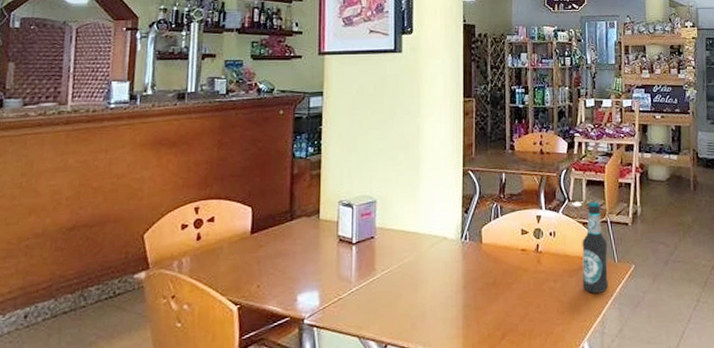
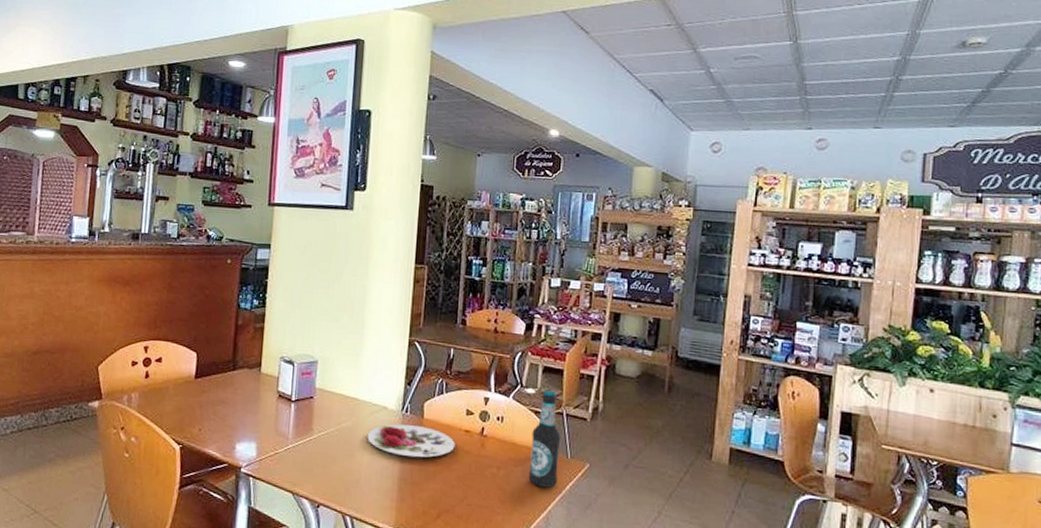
plate: none [429,251,514,283] -> present [367,424,455,458]

